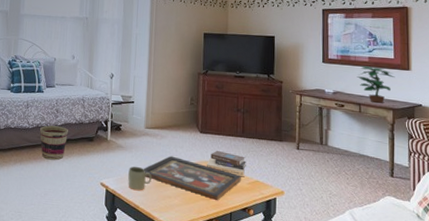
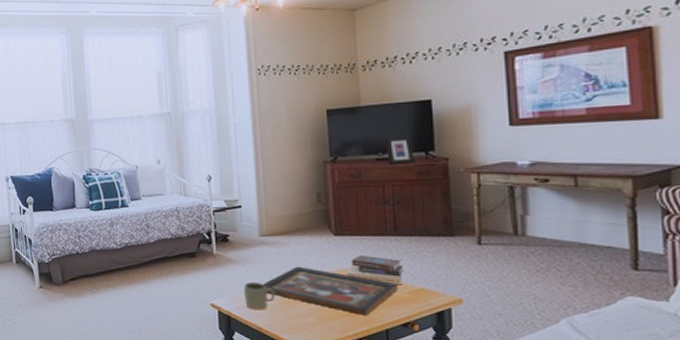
basket: present [40,125,68,160] -> none [130,244,164,282]
picture frame: none [242,60,260,82] -> present [385,136,414,164]
potted plant: present [357,66,395,104] -> none [567,121,634,172]

